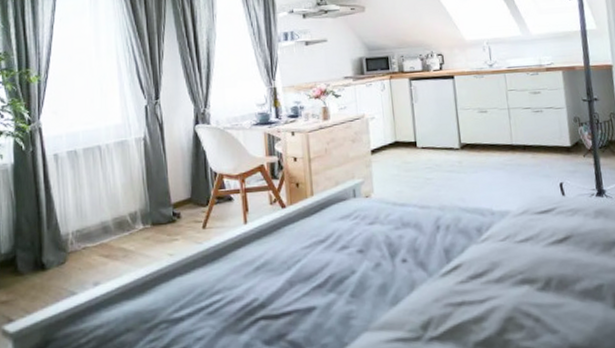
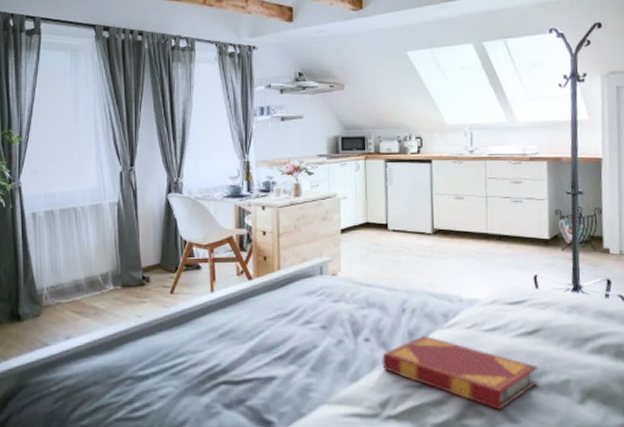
hardback book: none [420,251,573,321] -> present [382,335,538,410]

